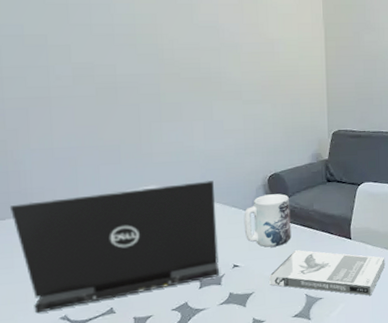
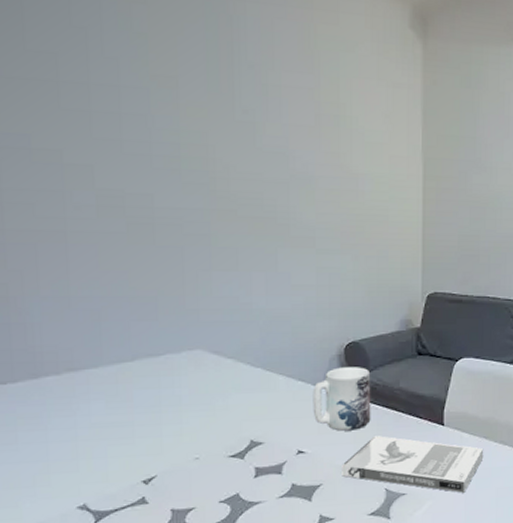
laptop: present [9,181,219,314] -> none [12,347,279,501]

